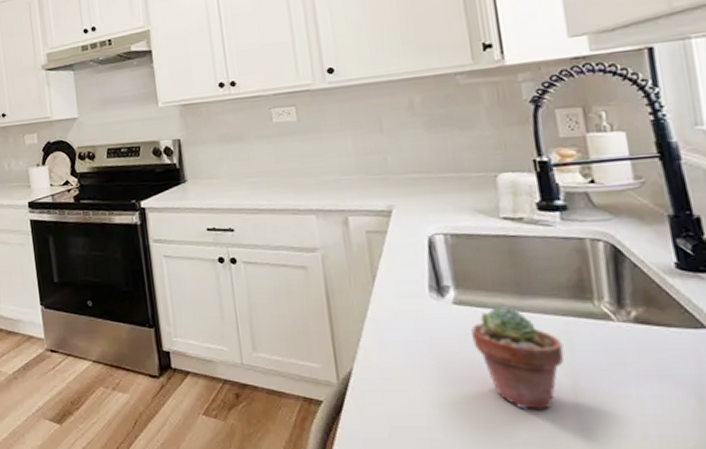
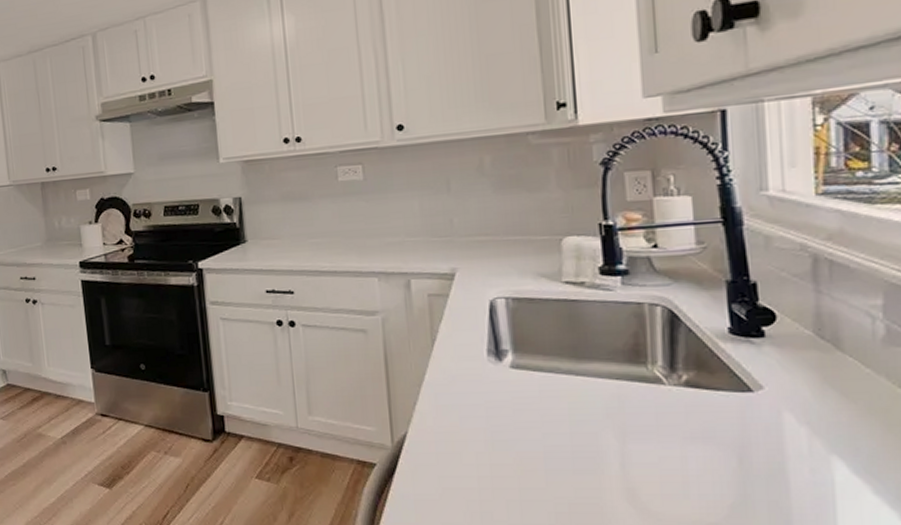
potted succulent: present [471,307,564,409] -> none [526,371,615,471]

